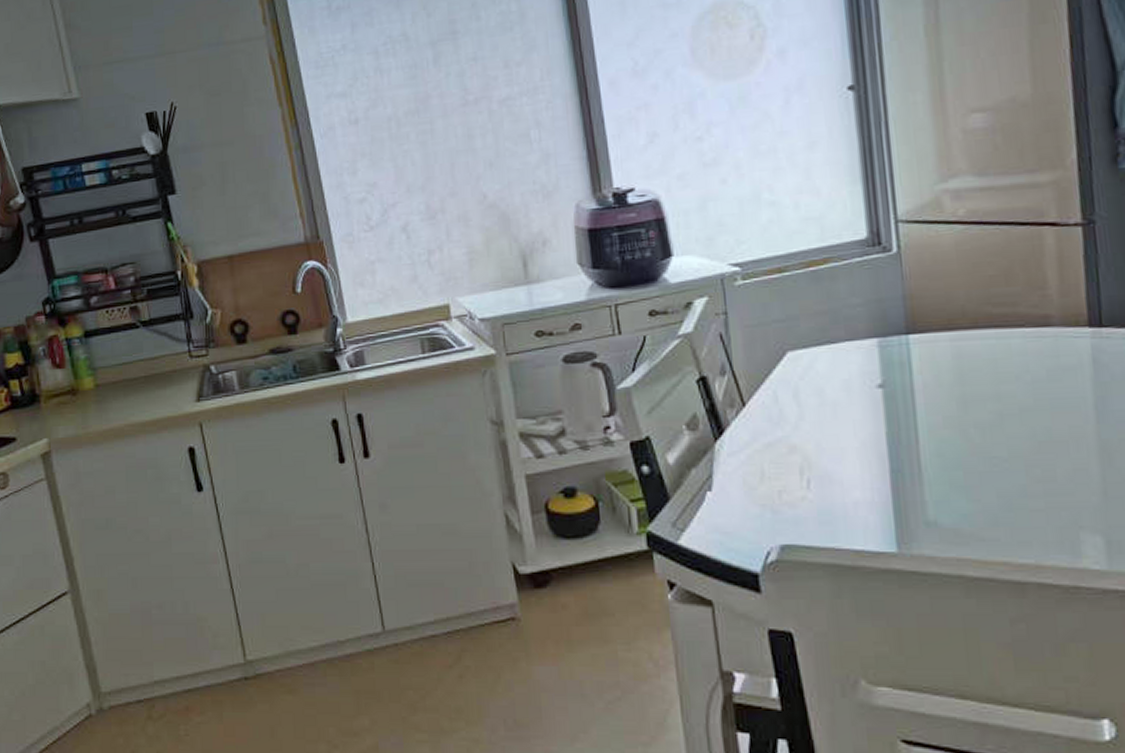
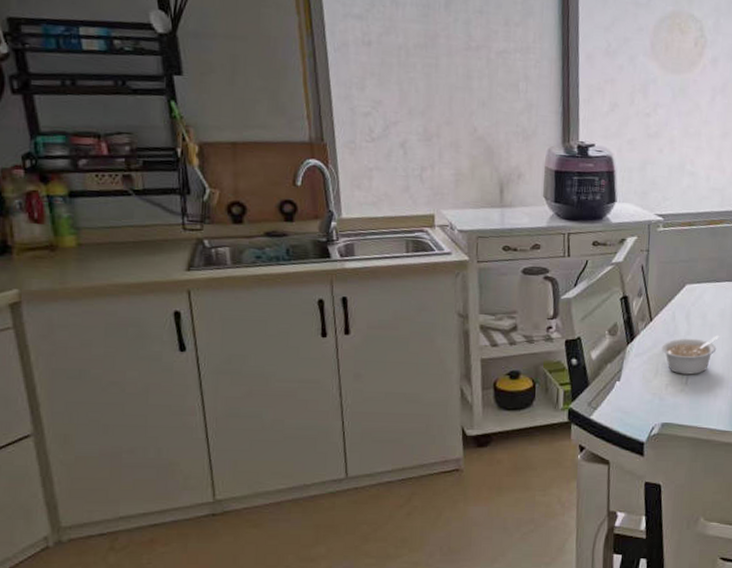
legume: none [764,418,849,476] -> present [661,336,720,375]

